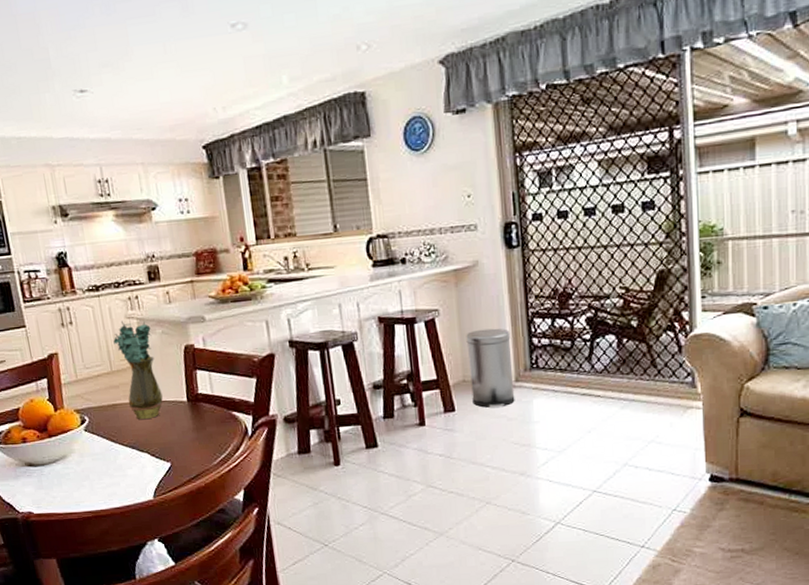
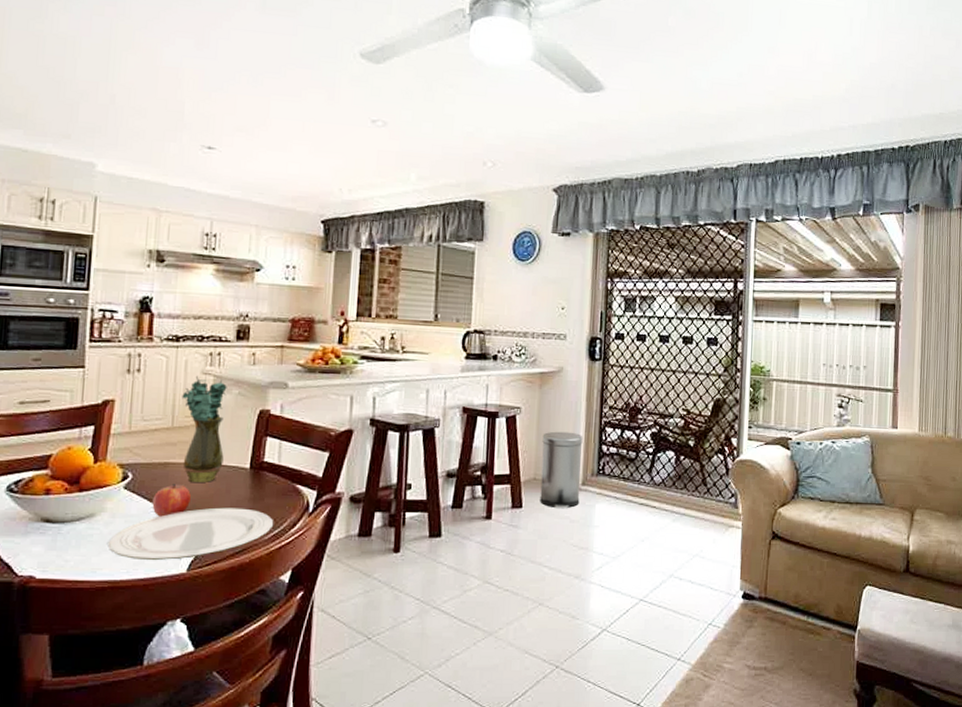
plate: none [83,438,220,492] -> present [108,507,274,561]
fruit: none [110,422,143,453] -> present [152,484,191,517]

